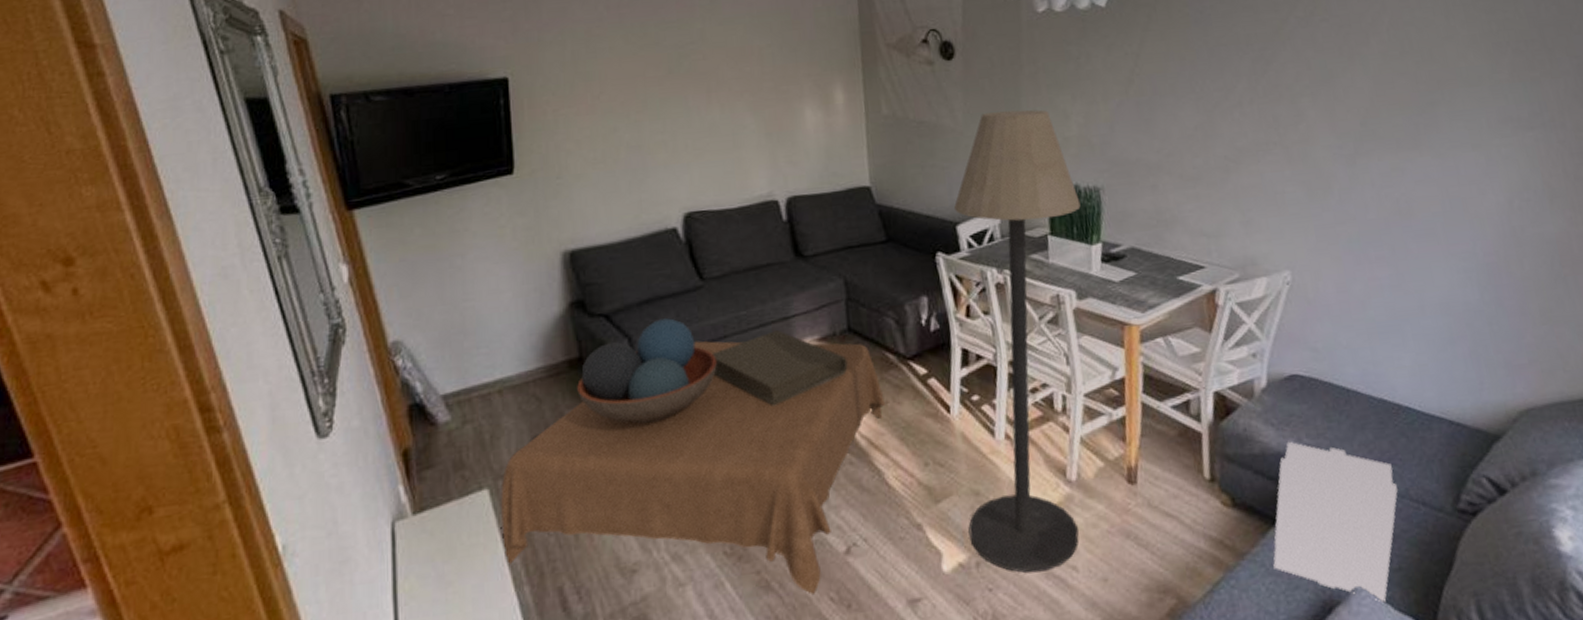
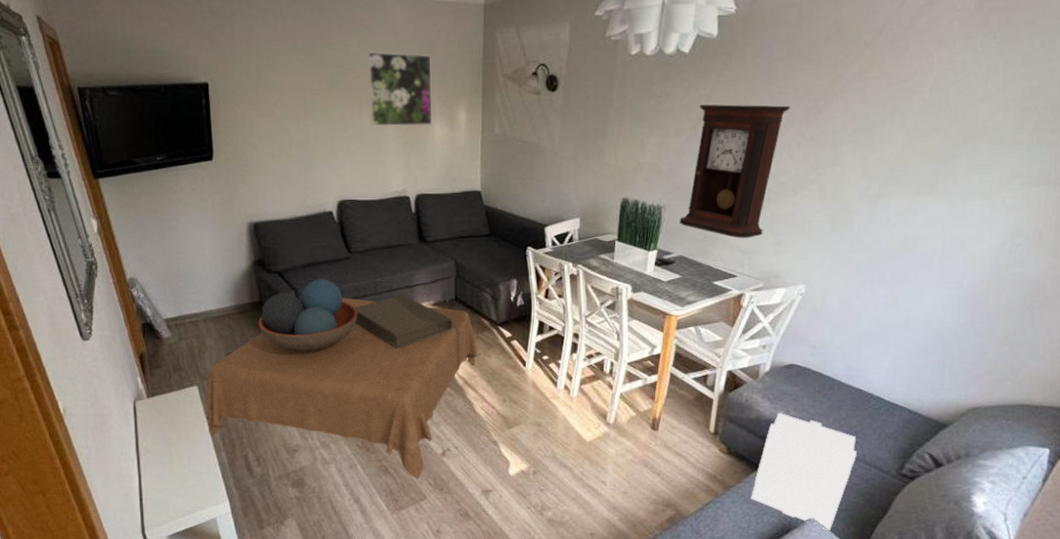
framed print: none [715,26,802,117] -> present [367,51,433,127]
floor lamp: present [953,110,1081,573] -> none [530,137,645,482]
pendulum clock: none [1124,58,1234,220] -> present [680,104,791,238]

